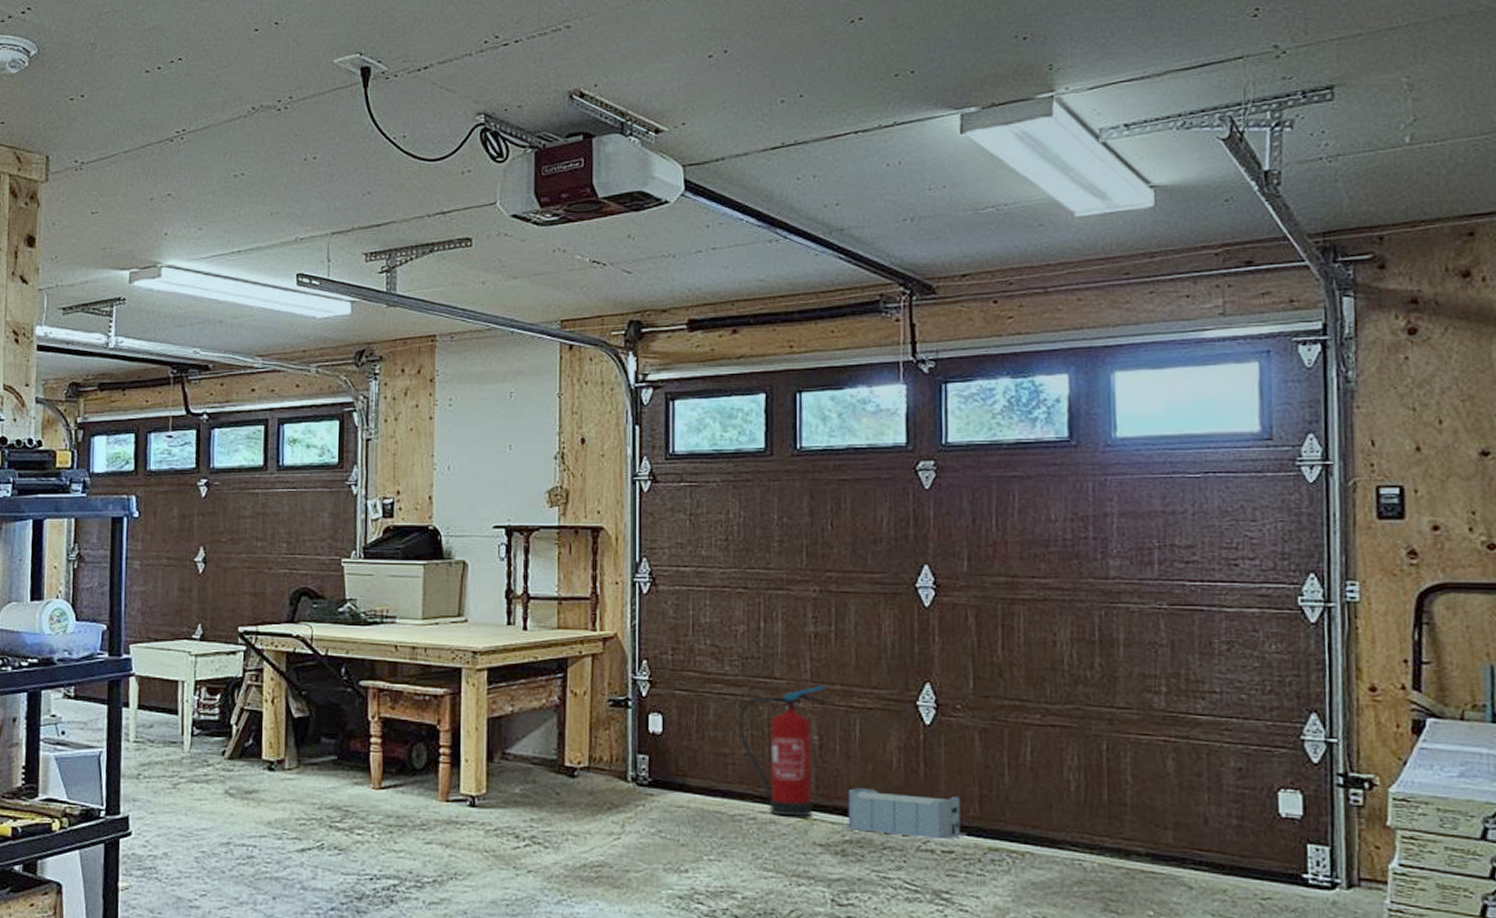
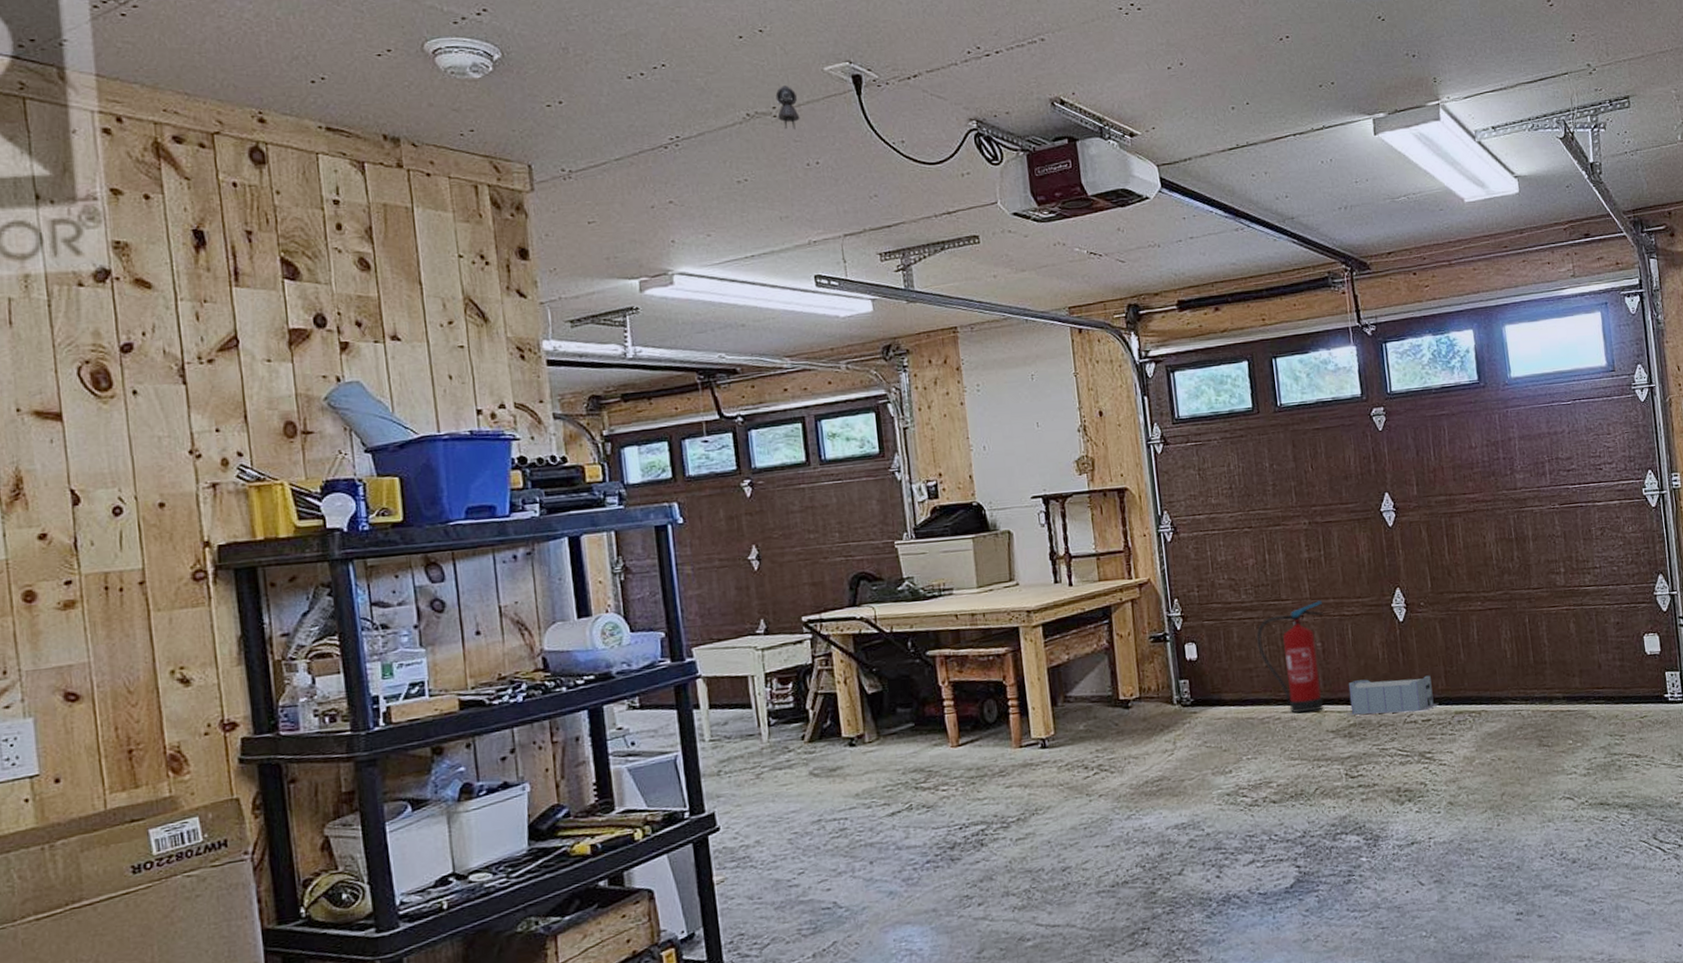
toy figurine: none [282,78,304,123] -> present [775,85,800,129]

